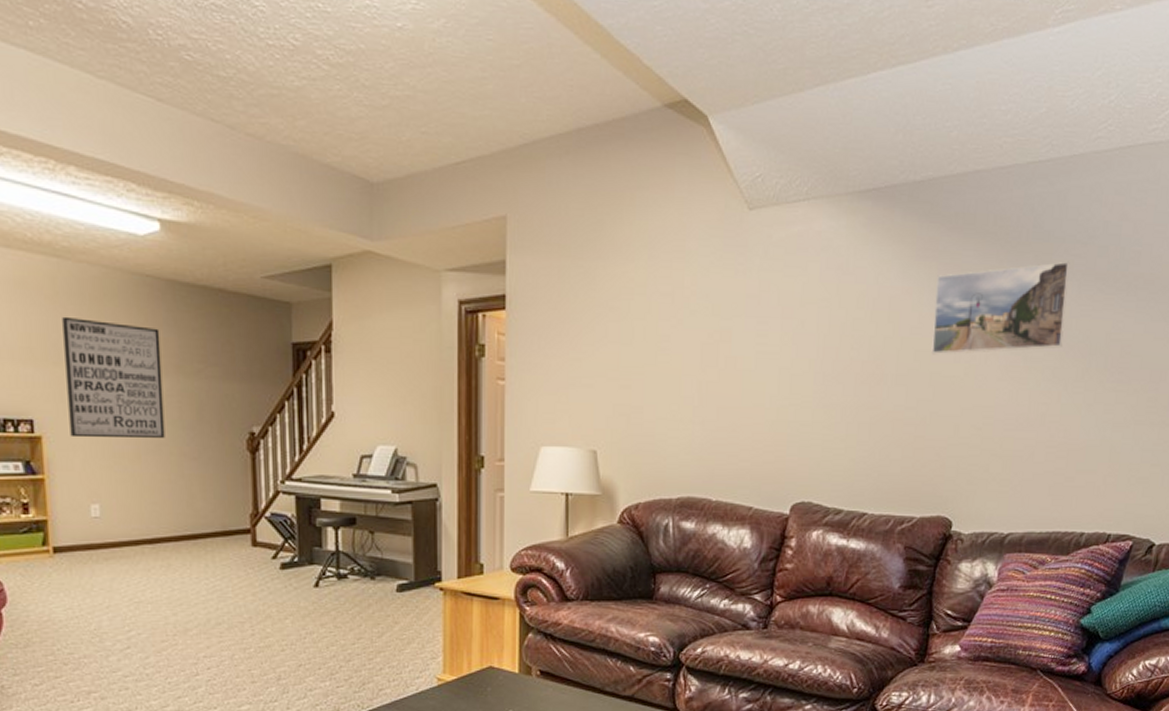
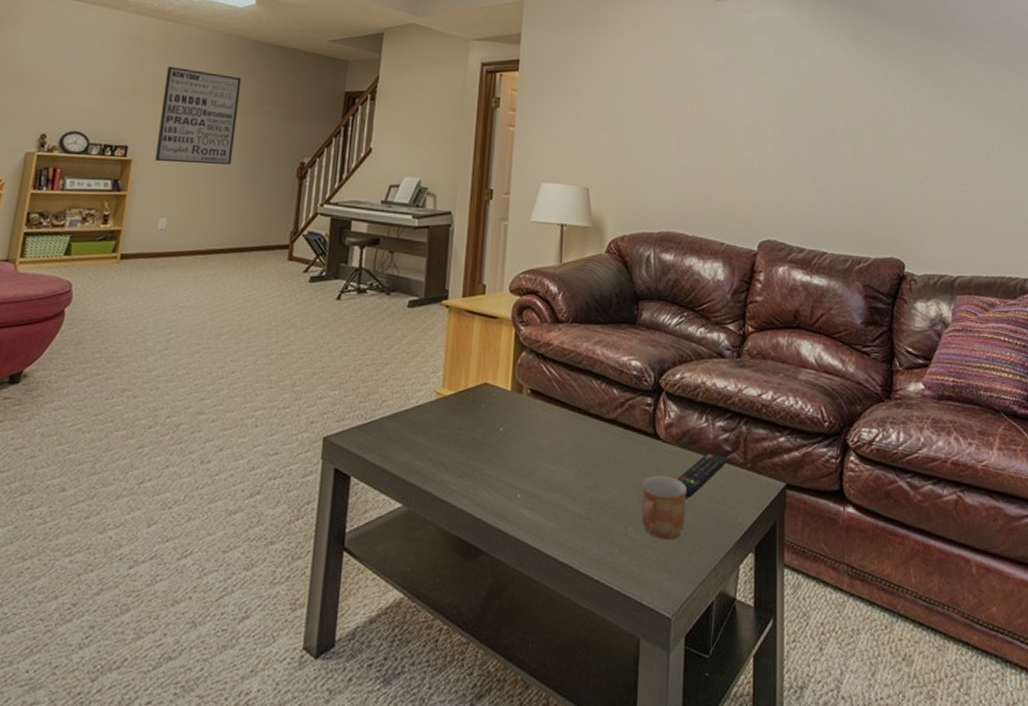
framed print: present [931,261,1070,355] -> none [873,46,985,118]

